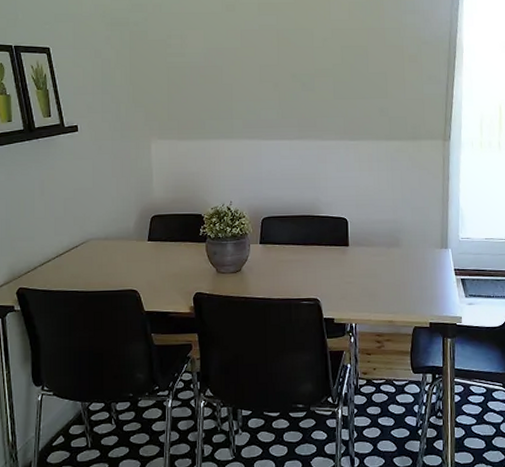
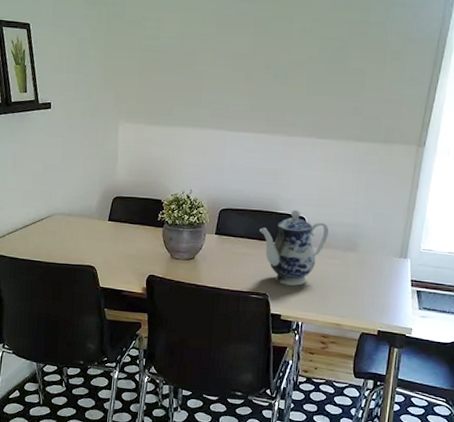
teapot: none [304,210,371,288] -> present [260,209,329,286]

